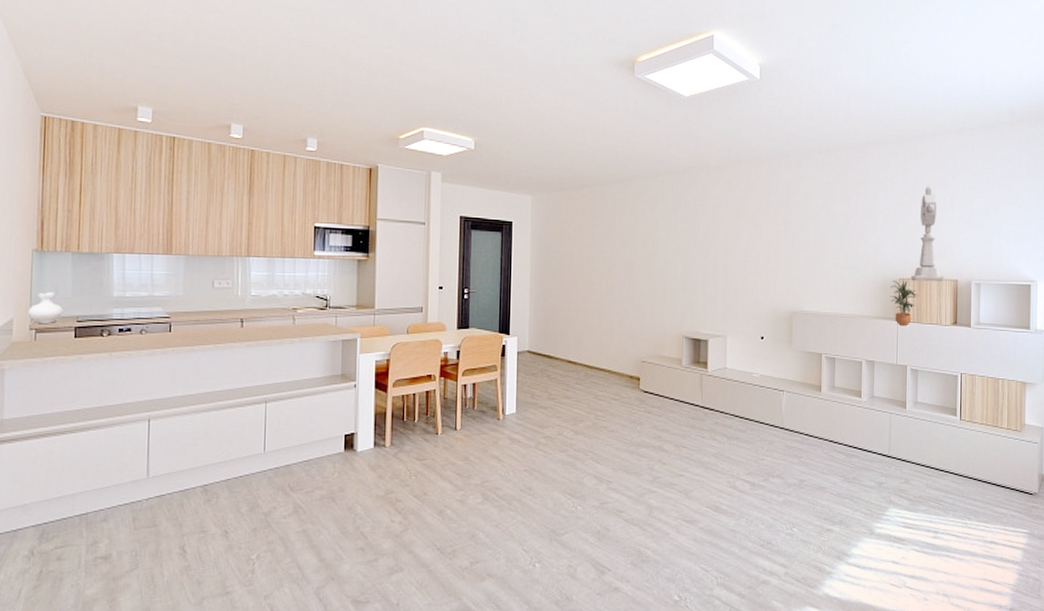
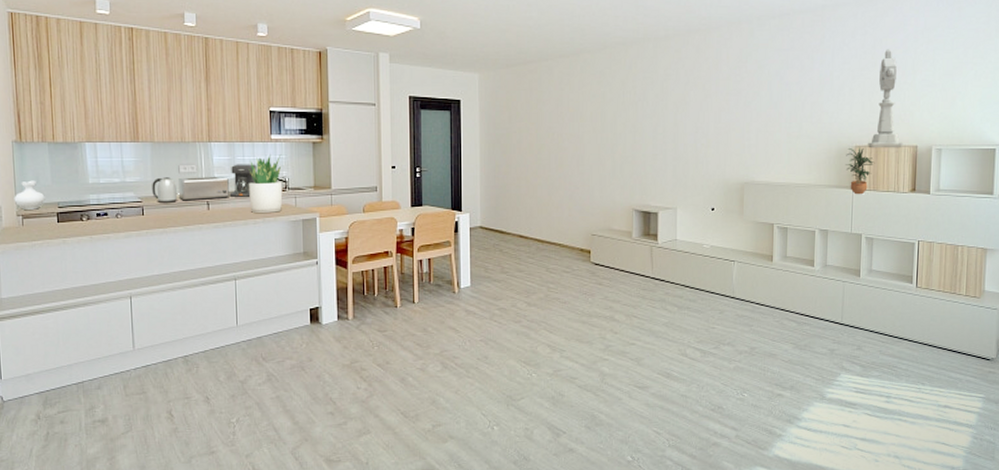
kettle: none [182,292,209,320] -> present [152,177,177,204]
toaster: none [210,292,266,318] -> present [177,176,229,201]
coffee maker: none [265,280,297,315] -> present [229,164,257,197]
planter: none [287,271,324,333] -> present [248,154,283,214]

